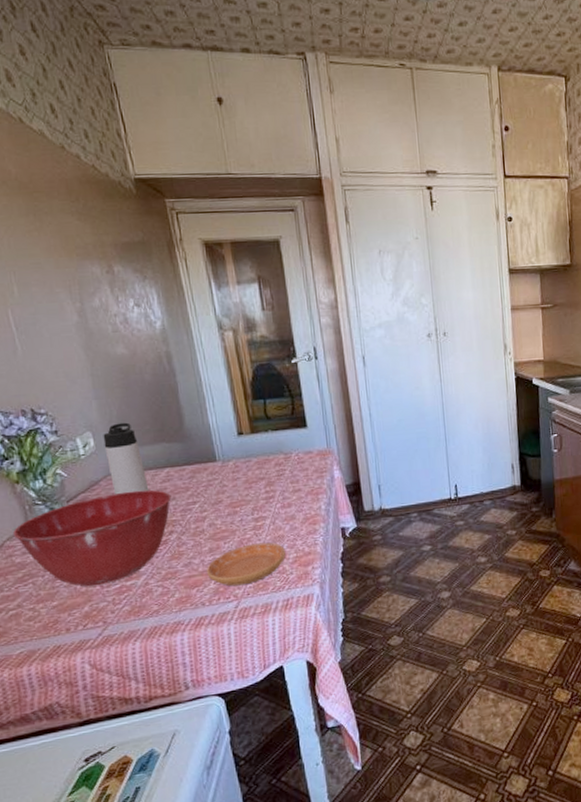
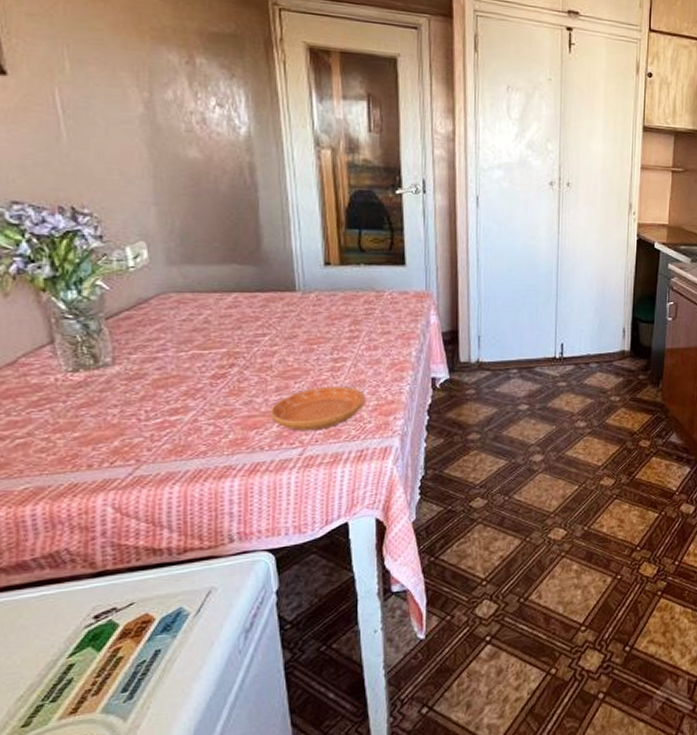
mixing bowl: present [12,489,171,587] -> none [30,314,237,419]
thermos bottle: present [103,422,149,495] -> none [160,235,210,317]

